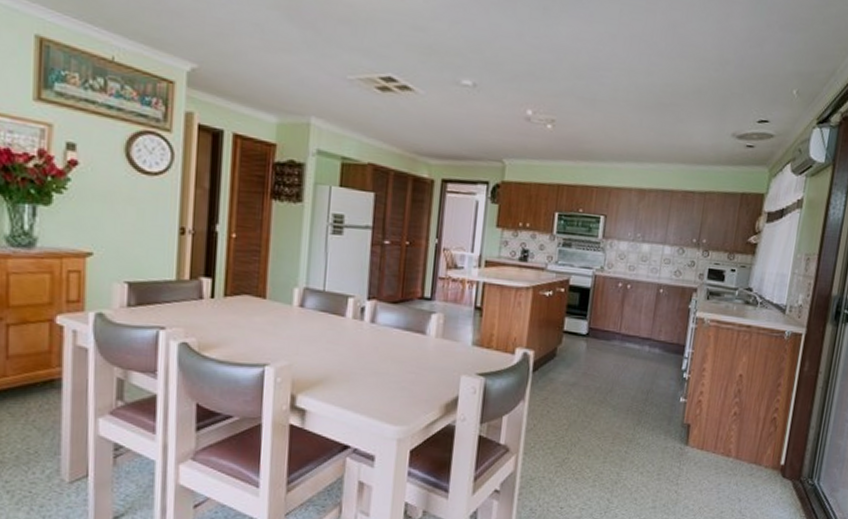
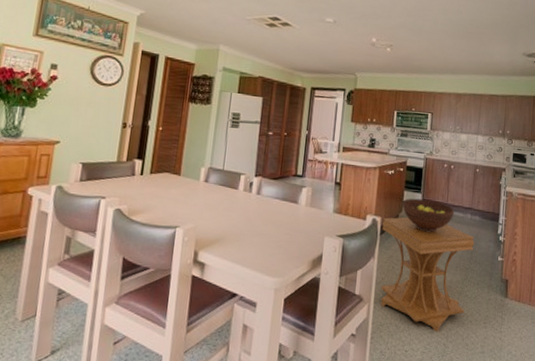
side table: none [531,350,652,486] -> present [381,217,474,332]
fruit bowl: none [562,326,629,369] -> present [402,198,455,232]

